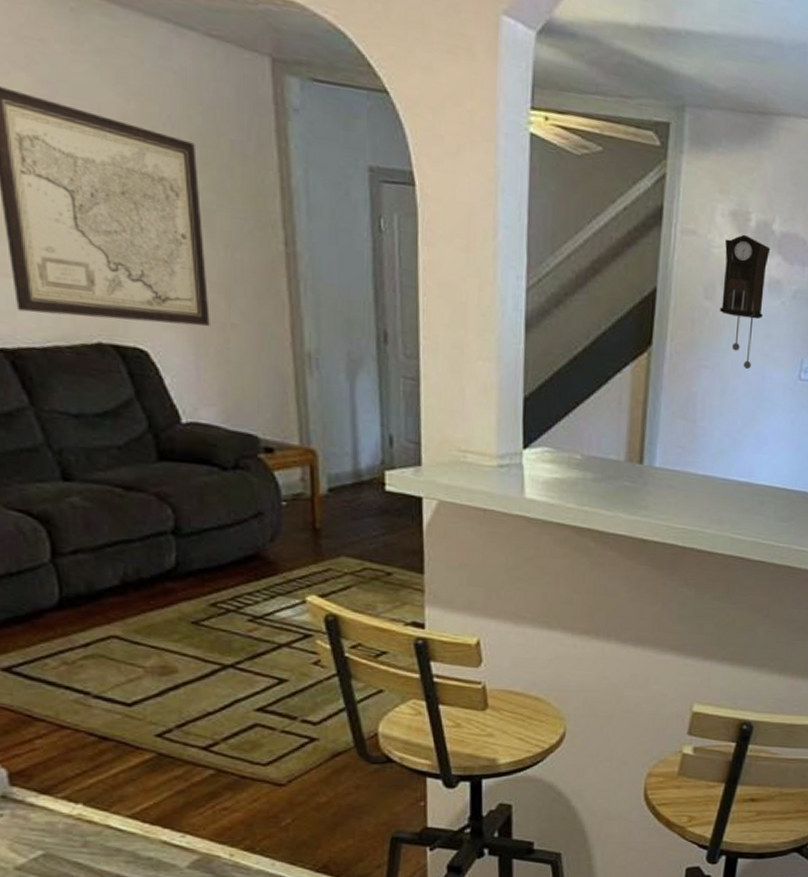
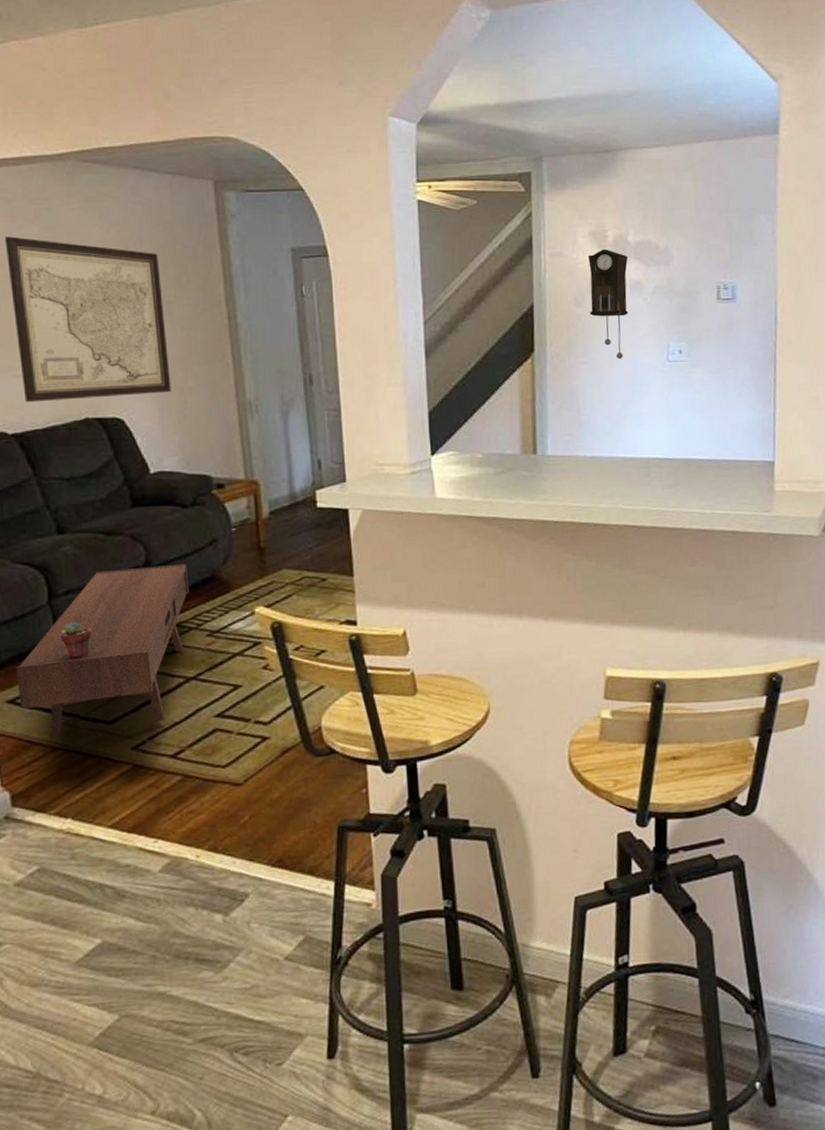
coffee table: none [11,531,228,714] -> present [16,563,189,737]
potted succulent: none [67,587,106,629] -> present [60,622,91,658]

